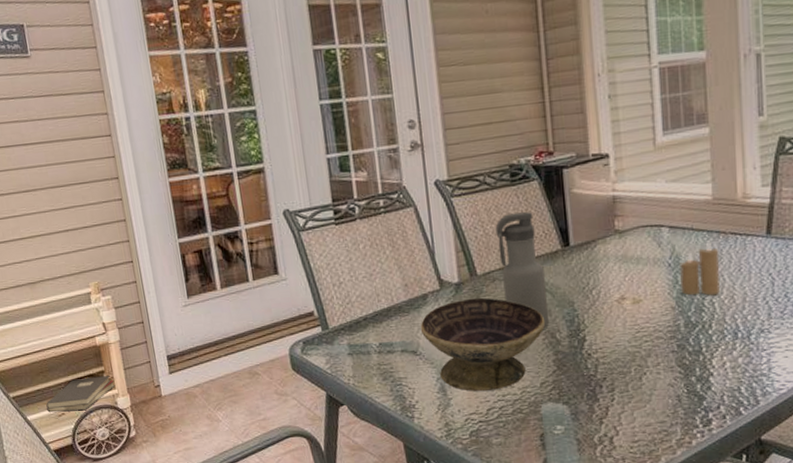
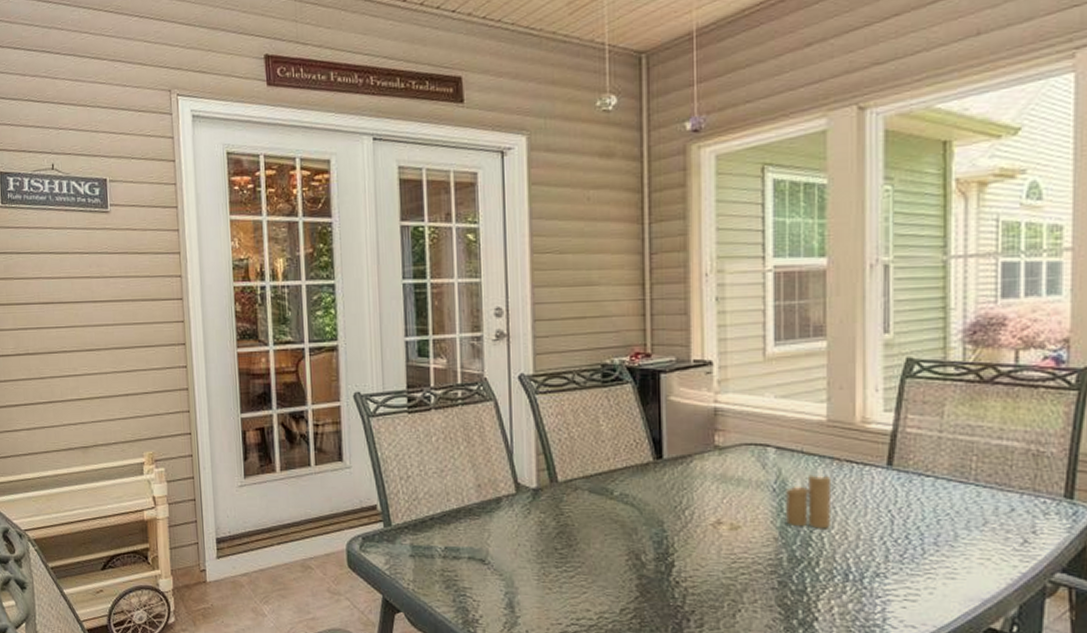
hardback book: present [46,376,115,413] -> none [85,553,159,590]
decorative bowl: present [420,297,546,391] -> none [491,506,630,612]
water bottle: present [495,212,549,329] -> none [581,417,634,549]

